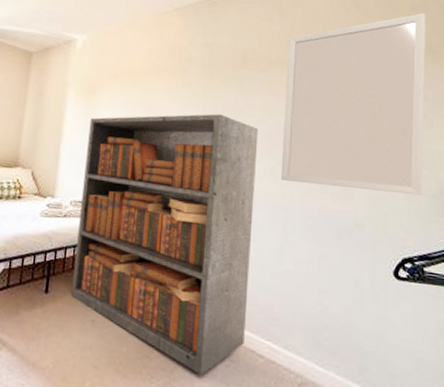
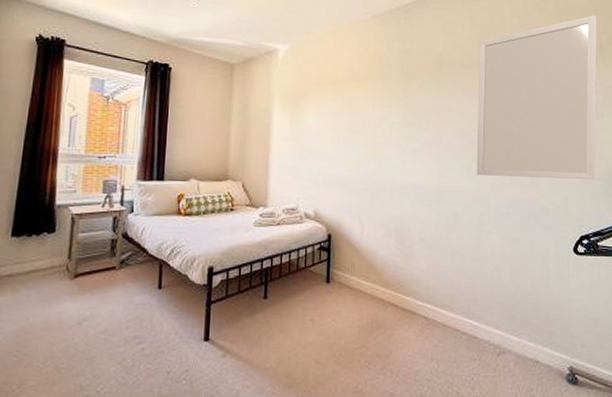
bookcase: present [71,114,259,375] -> none [290,117,455,357]

